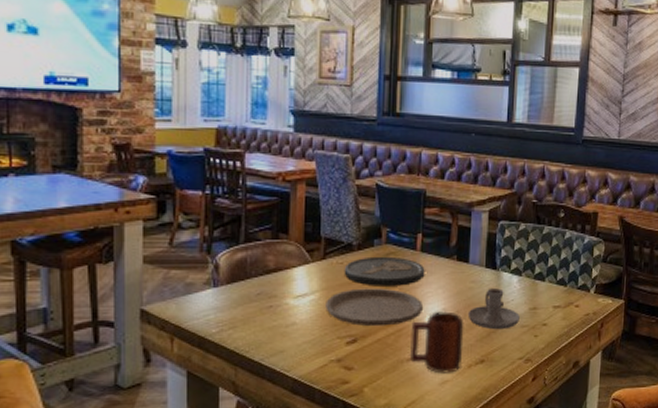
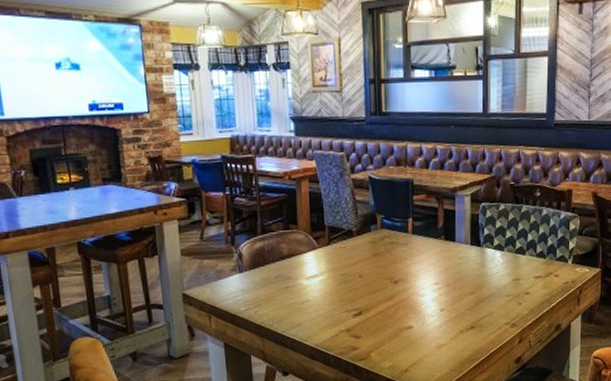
plate: present [325,288,424,327] -> none [333,267,418,301]
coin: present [344,256,425,286] -> none [346,239,417,266]
mug: present [409,311,464,374] -> none [408,285,455,339]
candle holder: present [467,288,520,330] -> none [457,263,504,300]

